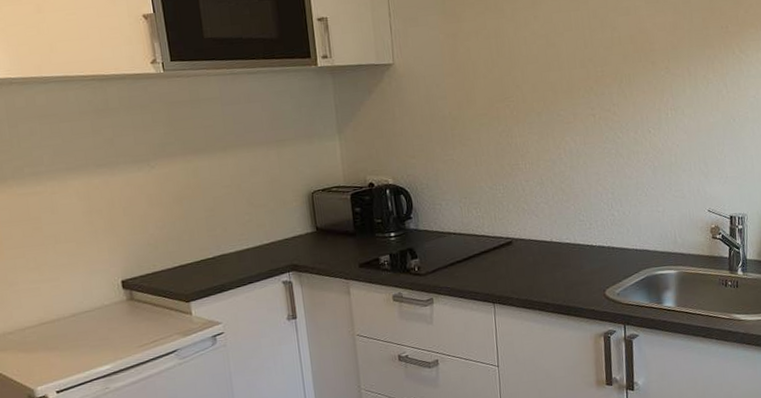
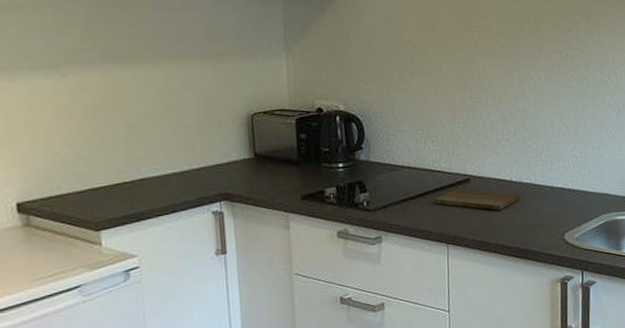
cutting board: none [479,251,561,270] -> present [434,189,520,210]

